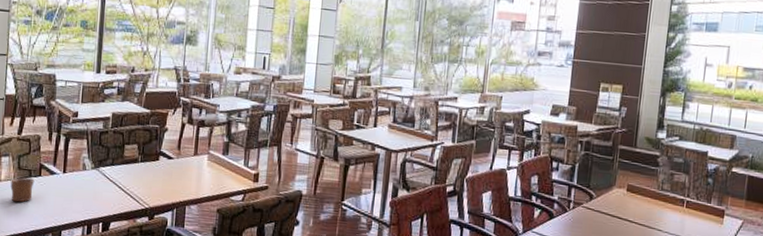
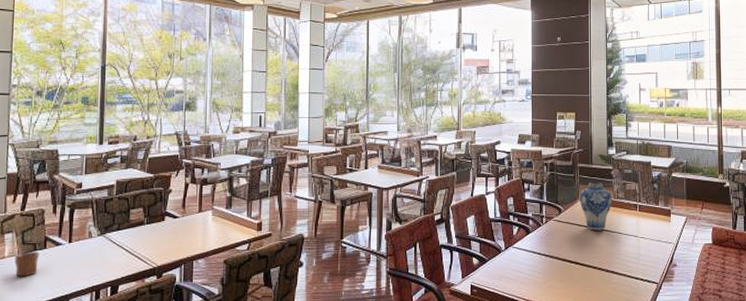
vase: none [615,169,655,225] -> present [579,183,612,231]

